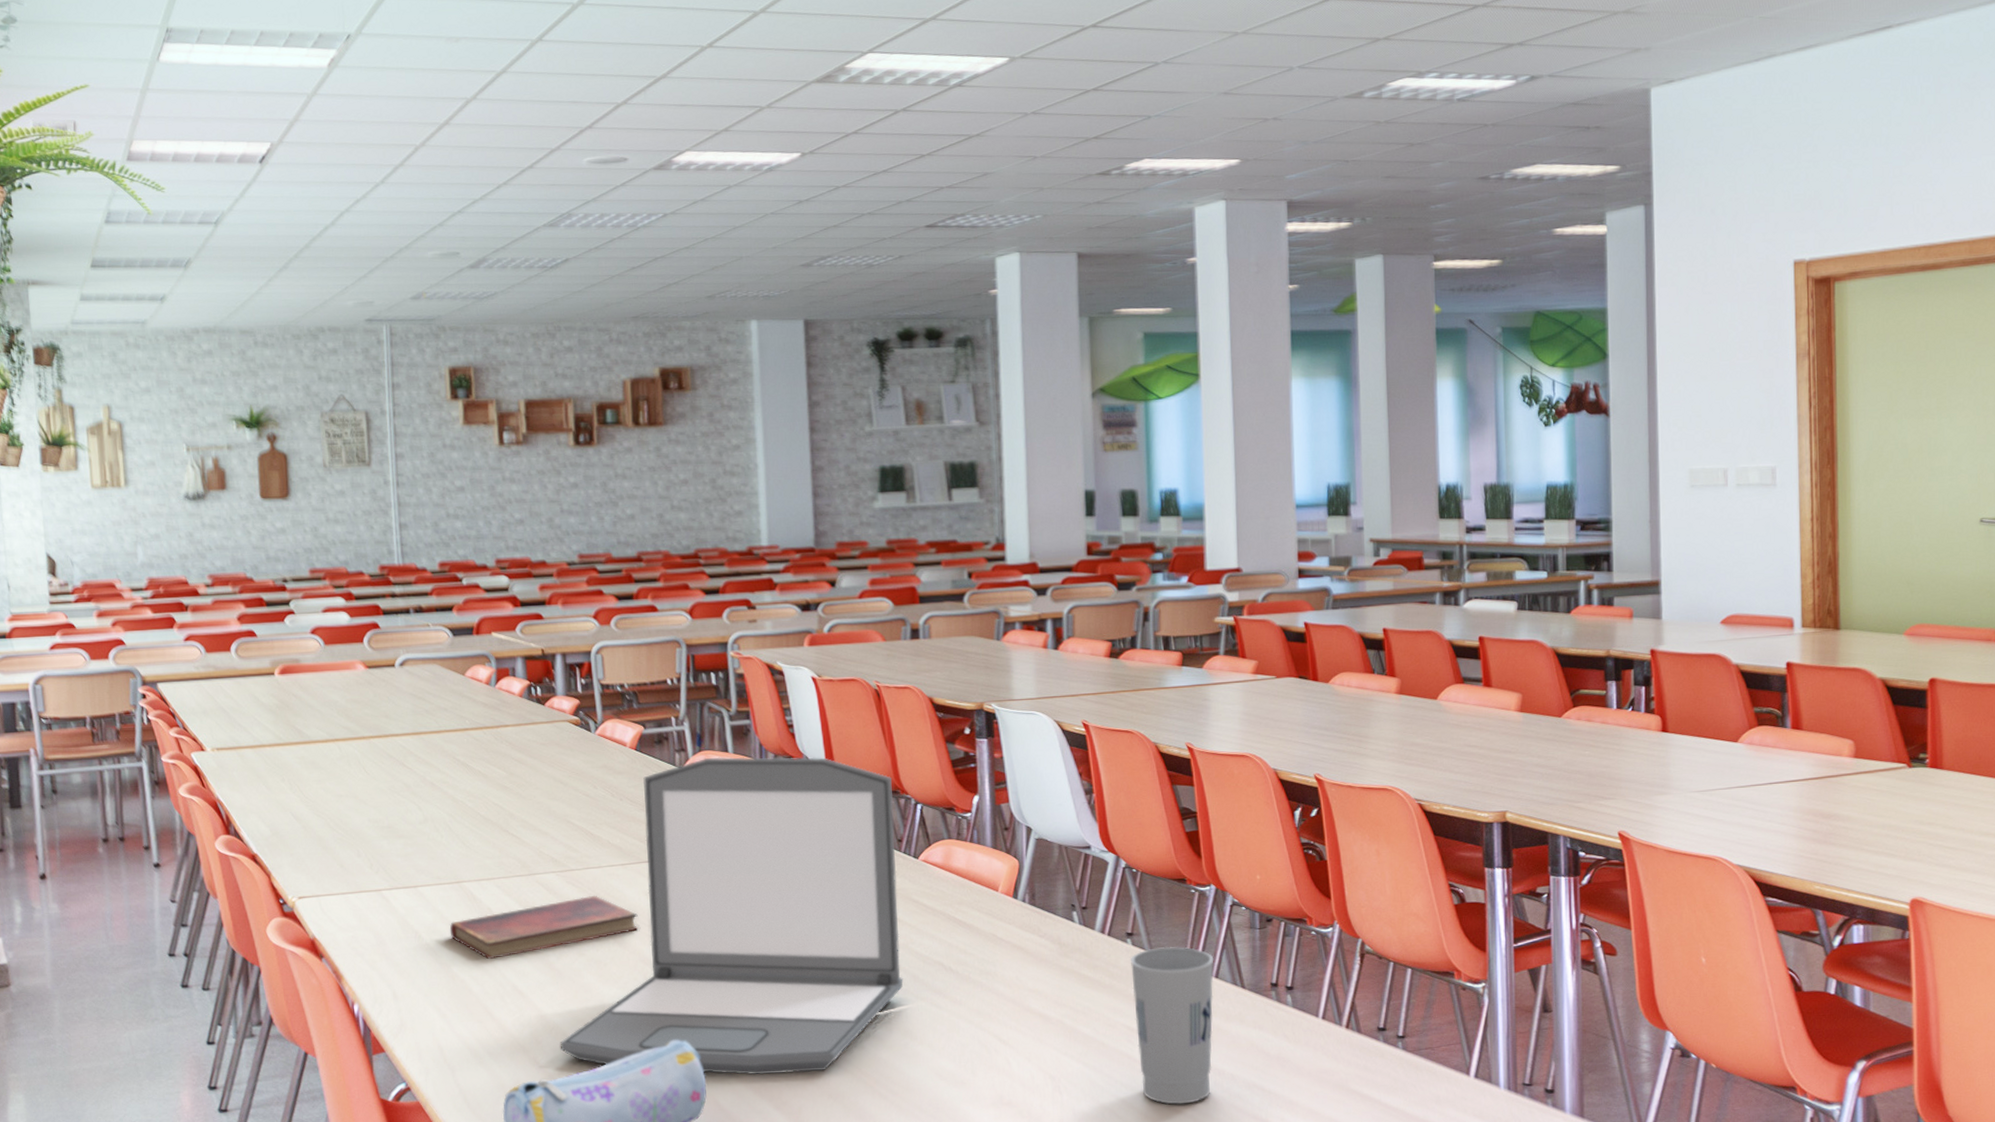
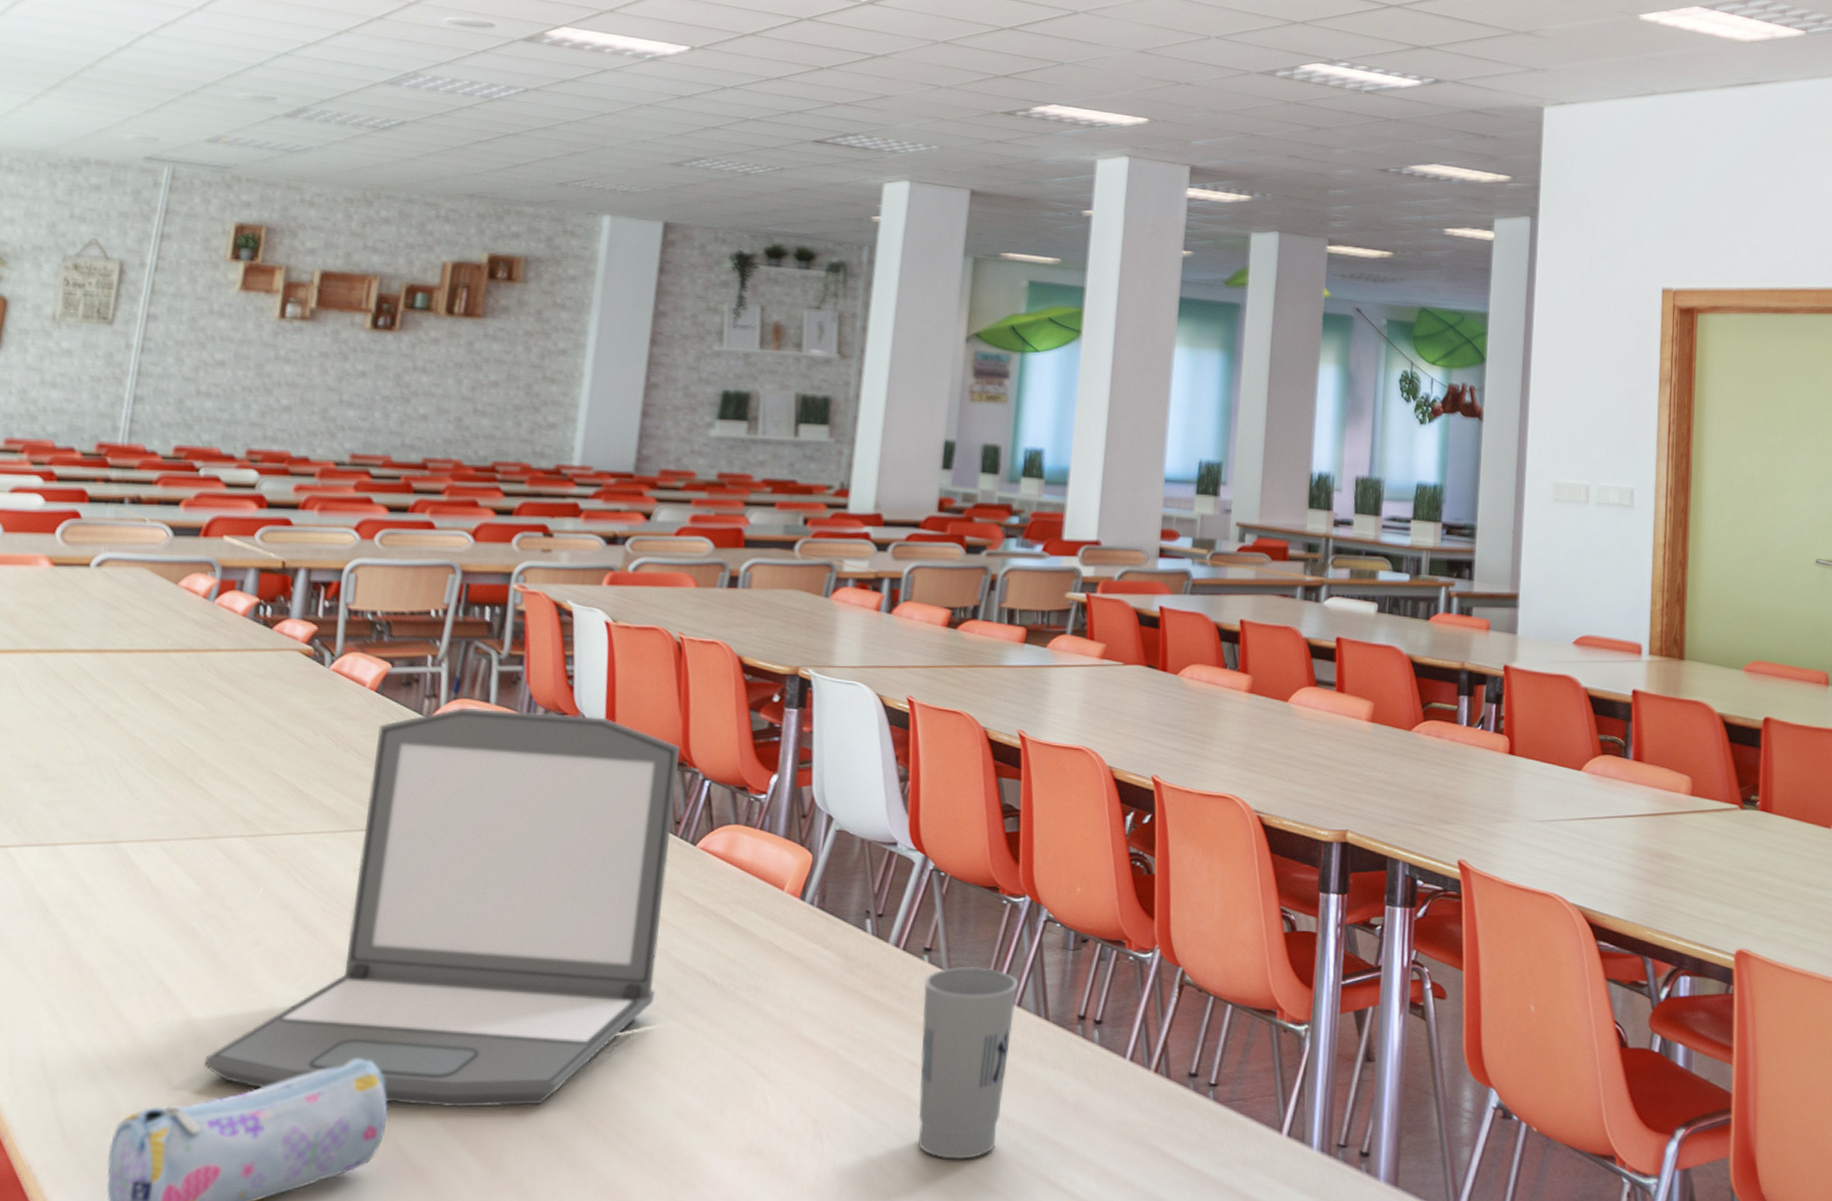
diary: present [449,895,639,960] -> none [87,868,340,945]

